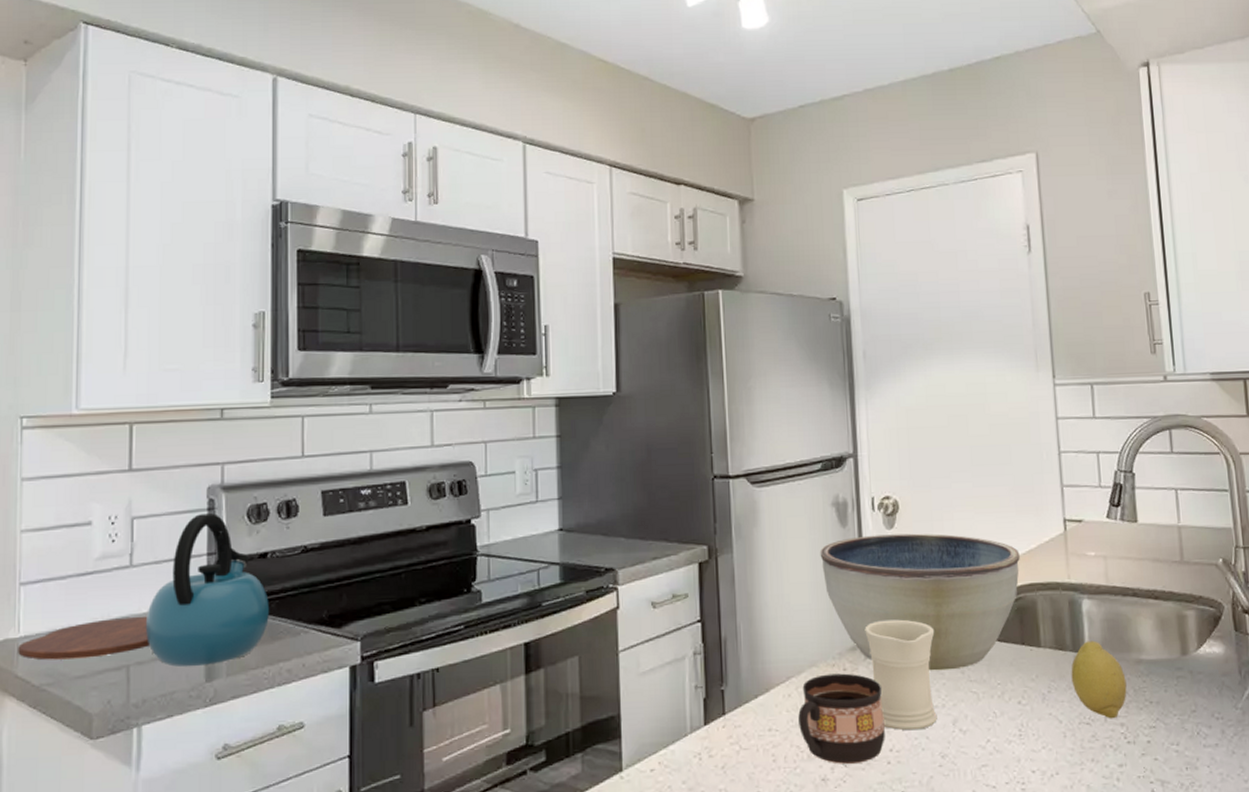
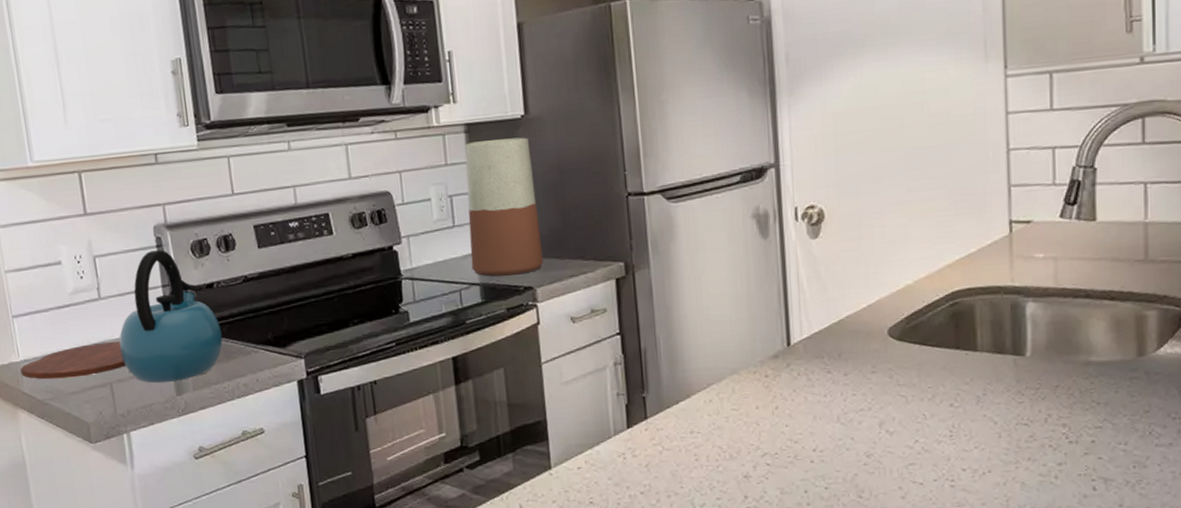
vase: none [552,414,626,556] -> present [465,137,543,277]
cup: present [798,673,885,764] -> none [720,379,808,463]
bowl: present [820,533,1020,671] -> none [740,241,958,376]
mug: present [864,619,937,731] -> none [787,327,863,432]
fruit: present [1071,640,1127,719] -> none [1010,343,1072,420]

